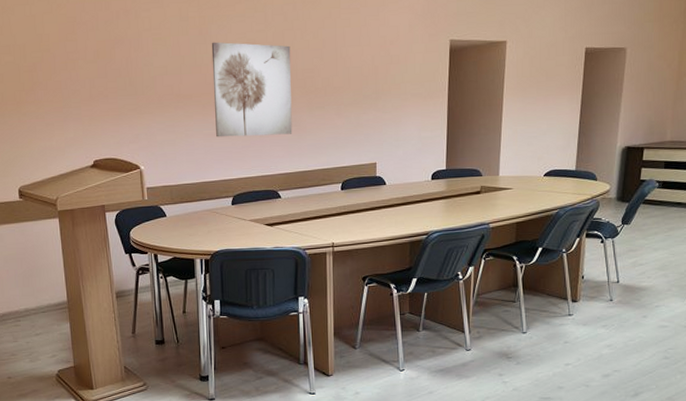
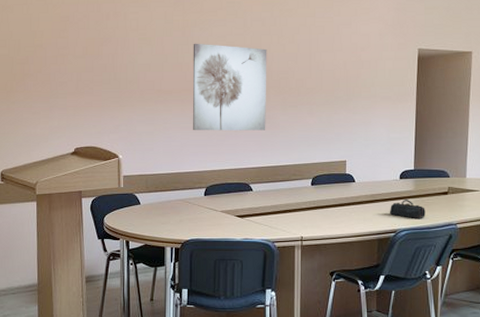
pencil case: none [421,201,458,220] -> present [389,200,426,219]

